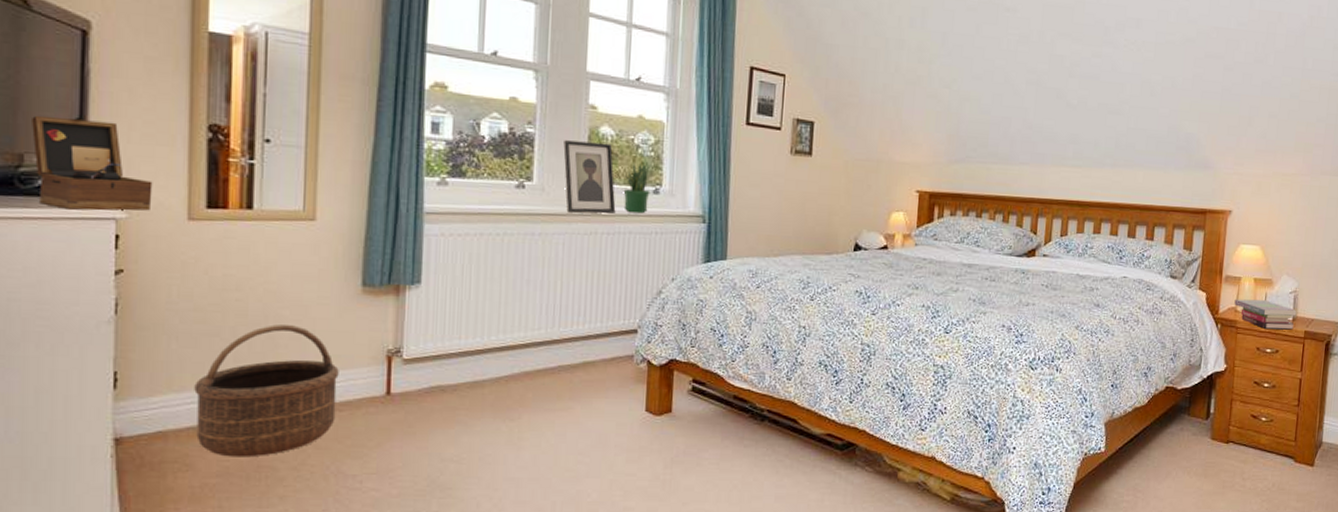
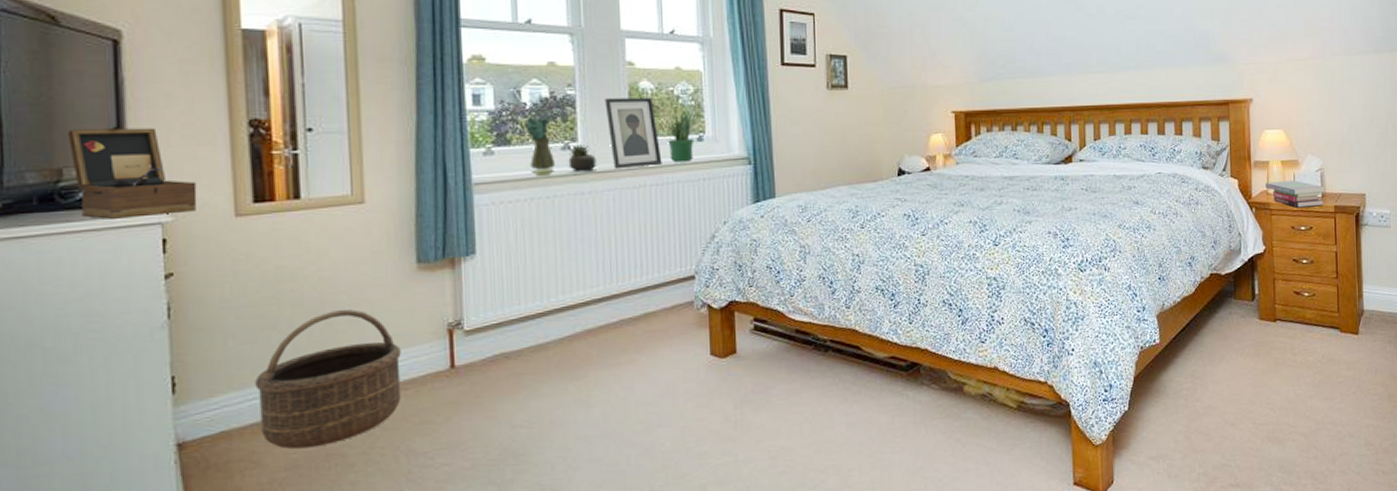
vase: none [479,148,509,214] -> present [522,114,556,177]
succulent plant: none [518,184,550,214] -> present [566,144,597,173]

